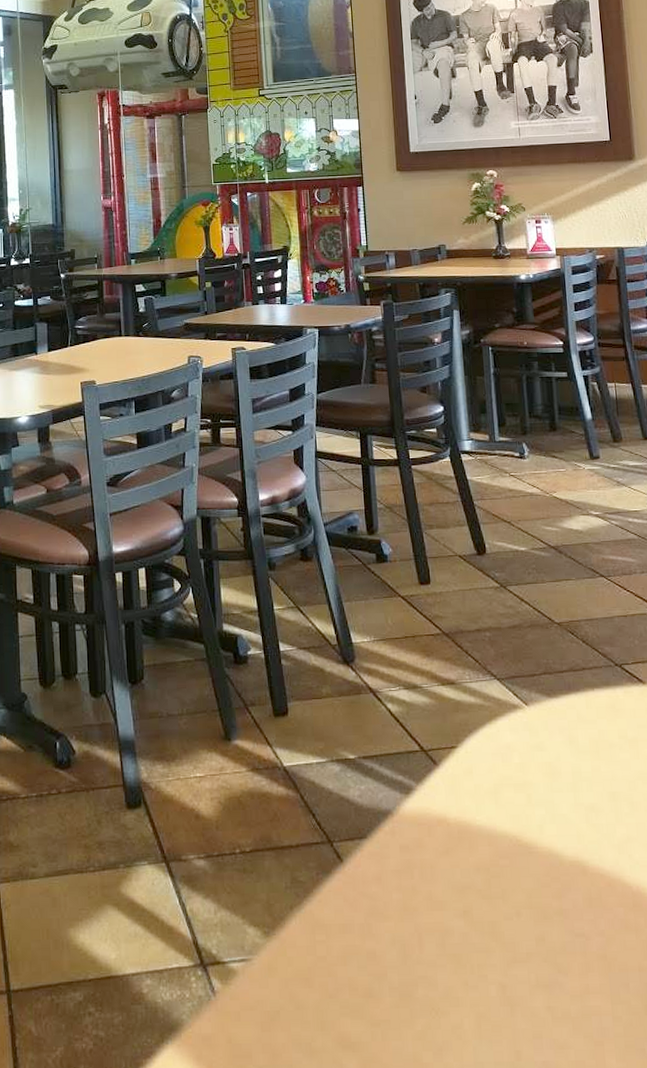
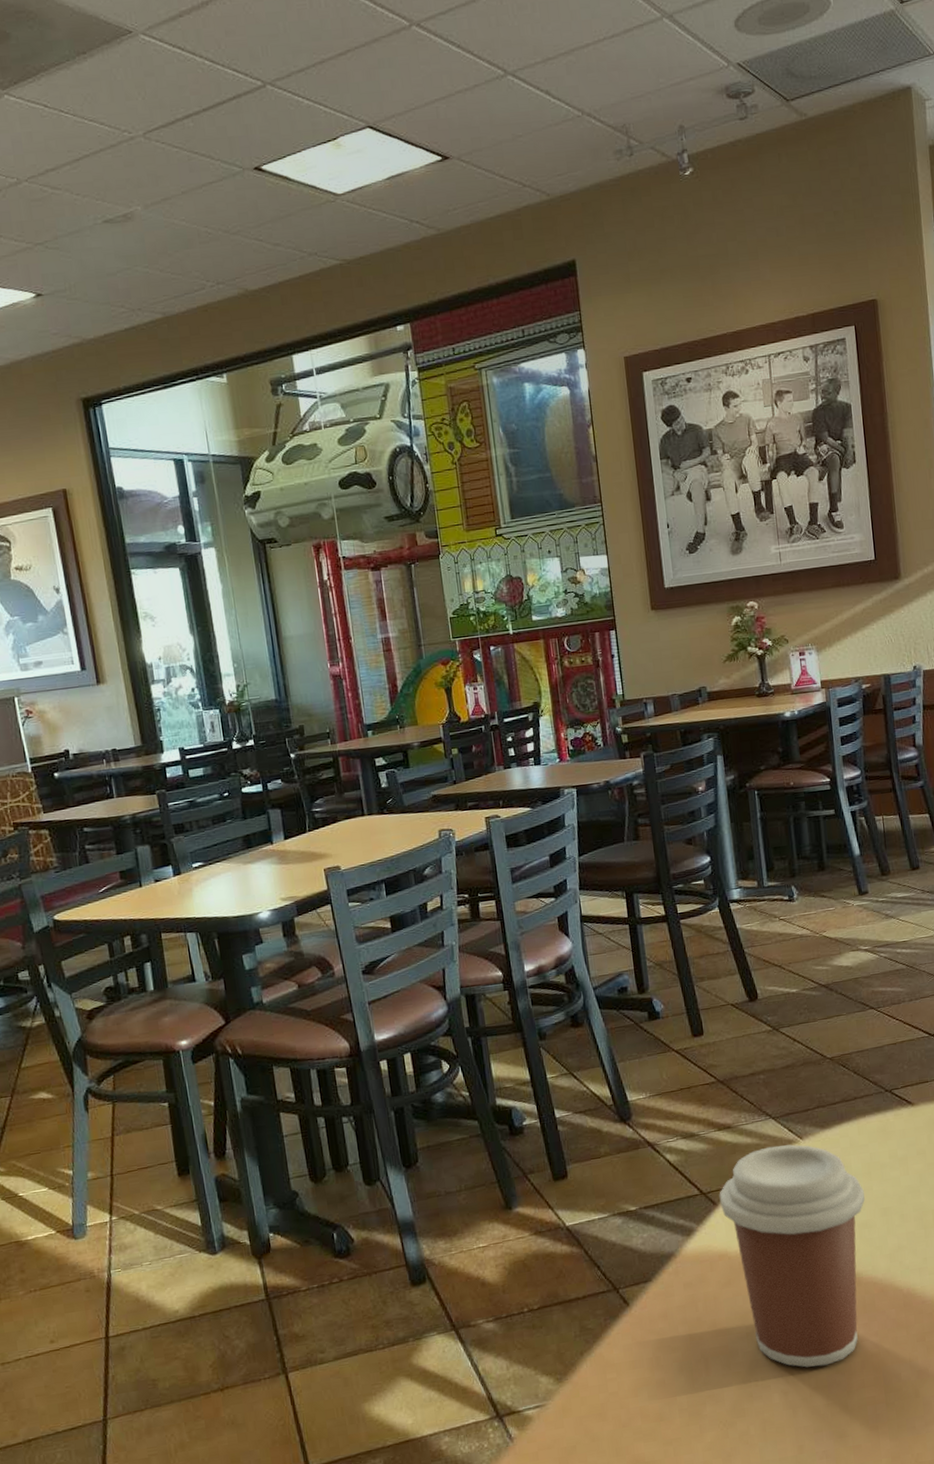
coffee cup: none [440,709,592,962] -> present [719,1144,865,1368]

